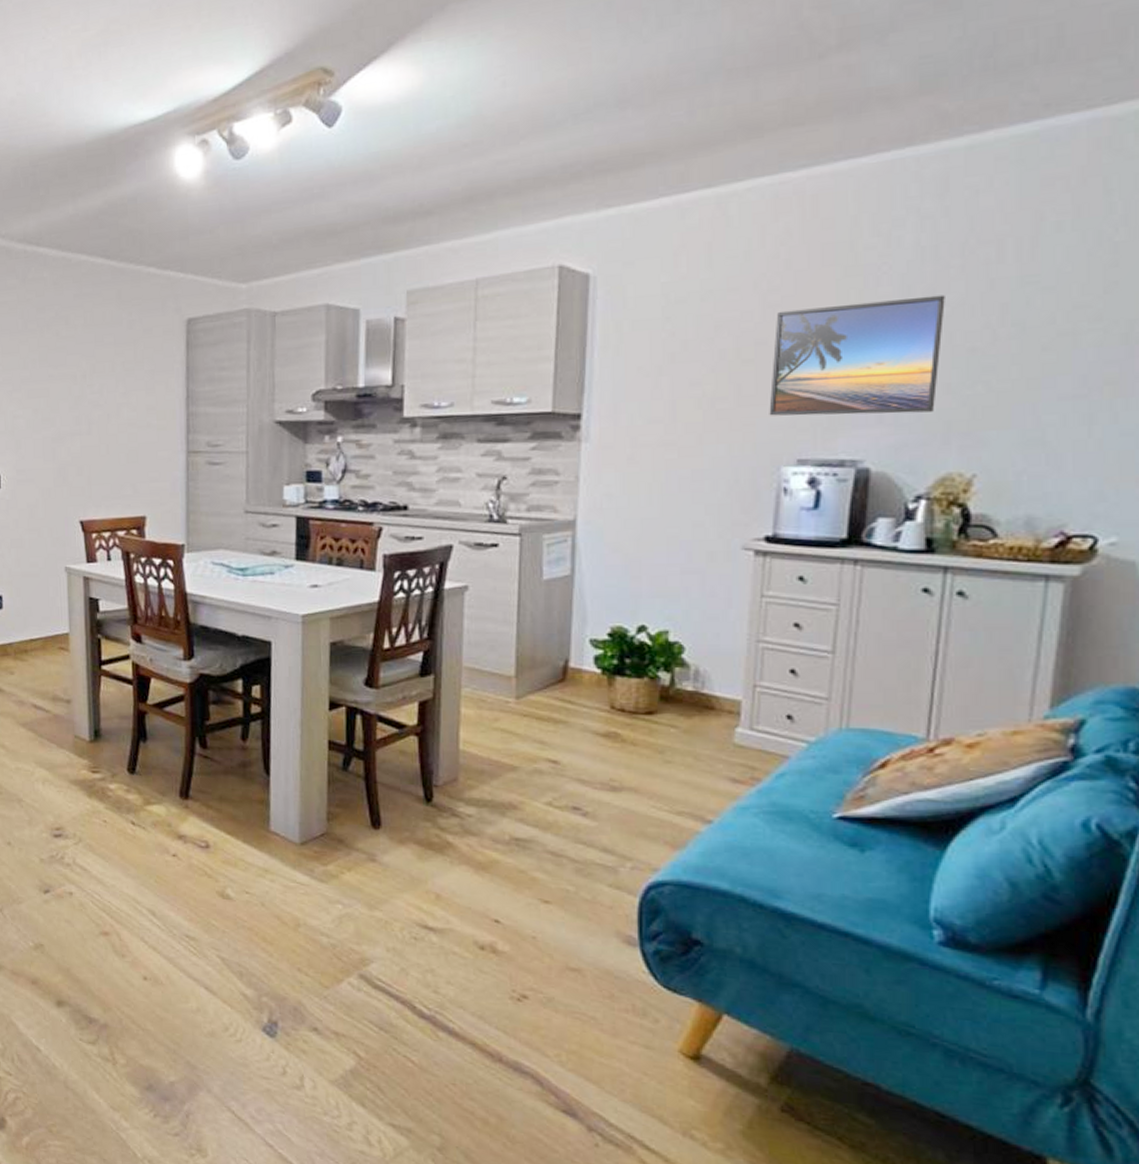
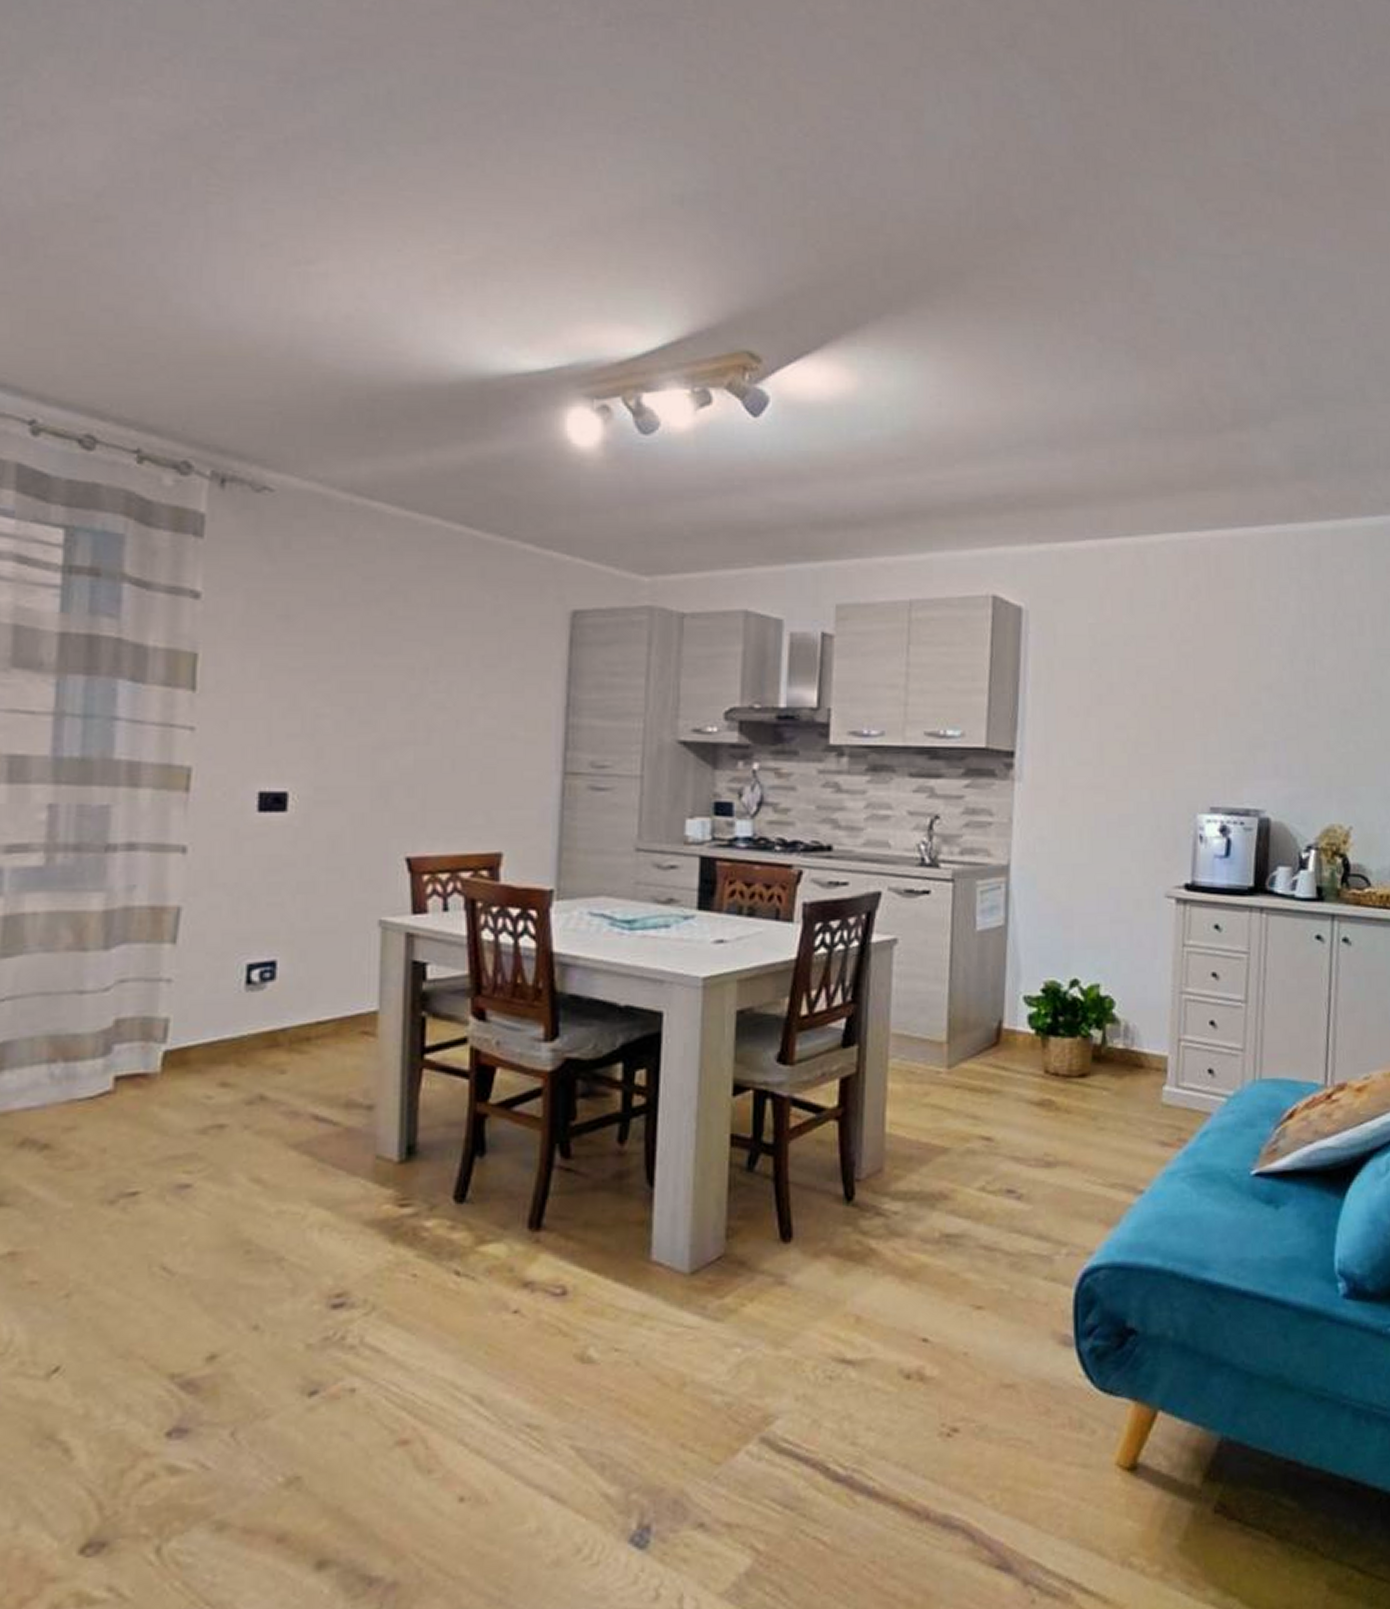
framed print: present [769,294,945,416] -> none [1185,659,1323,767]

